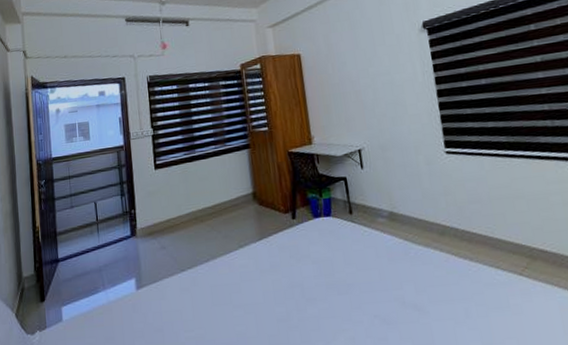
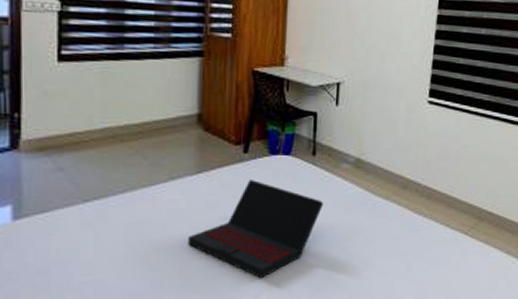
laptop: none [260,241,369,329] -> present [188,180,324,278]

